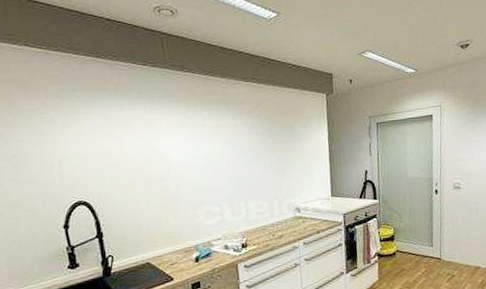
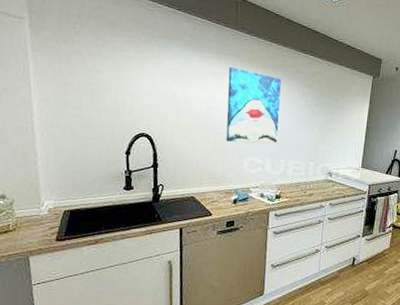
wall art: none [165,110,233,194] -> present [226,67,282,144]

